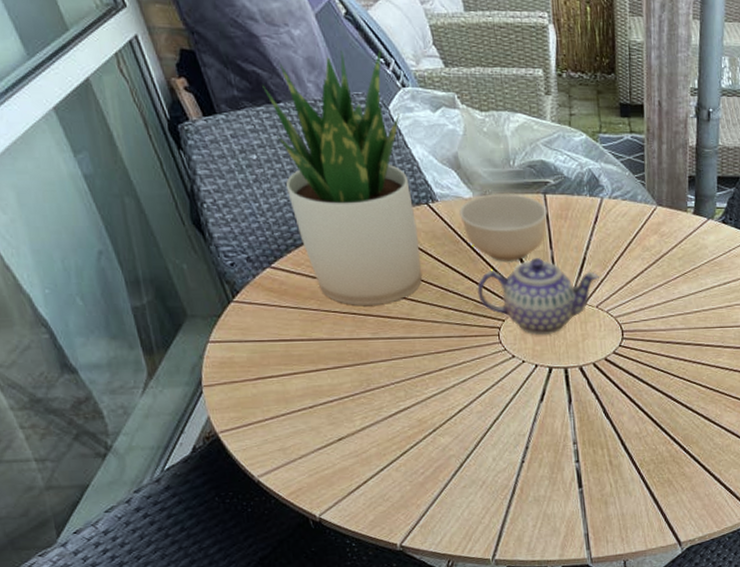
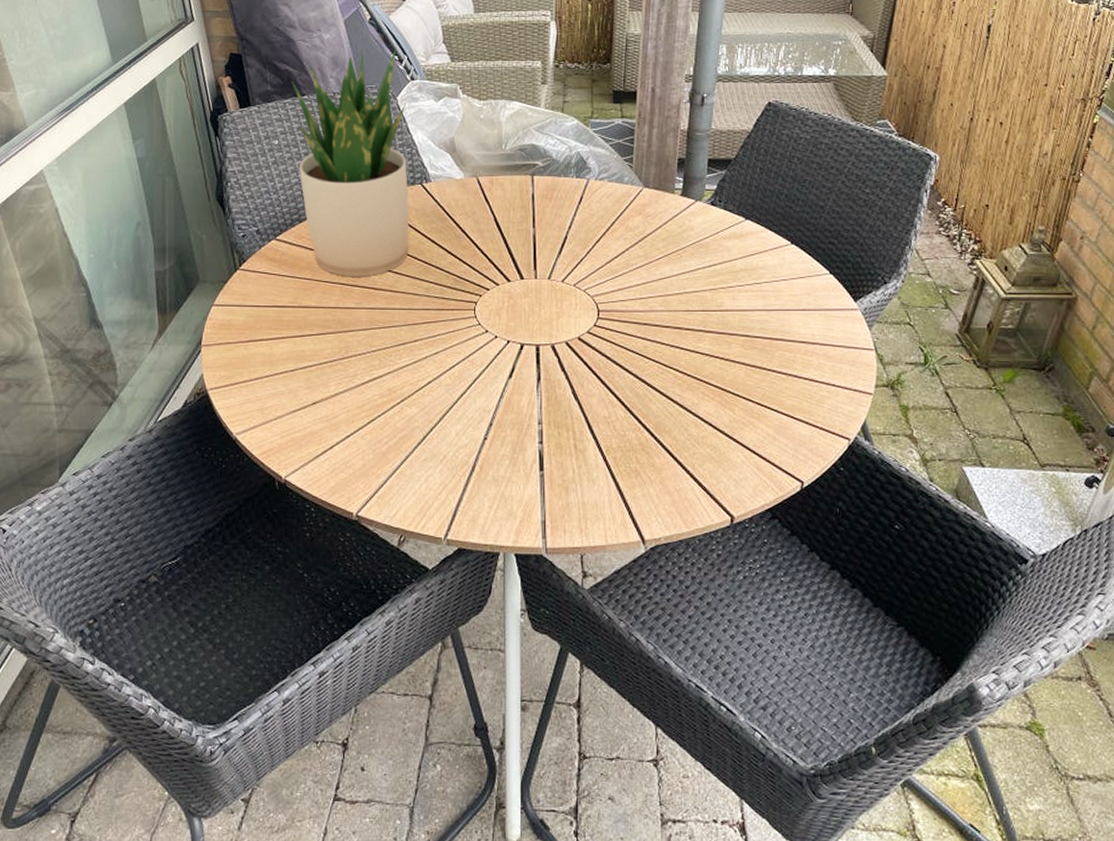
bowl: present [459,194,547,261] -> none [450,175,533,239]
teapot: present [477,258,599,336] -> none [458,236,579,312]

